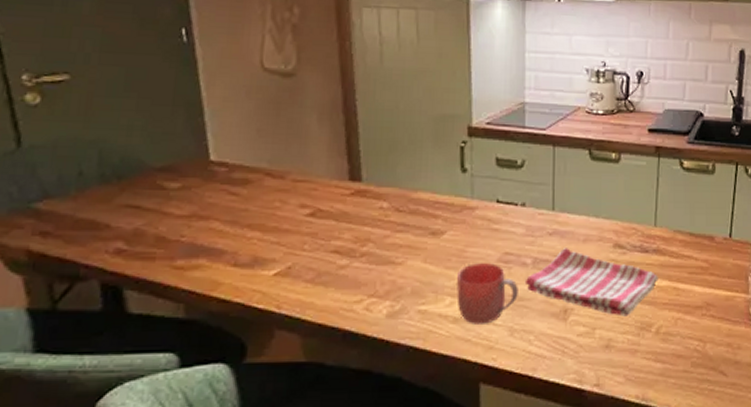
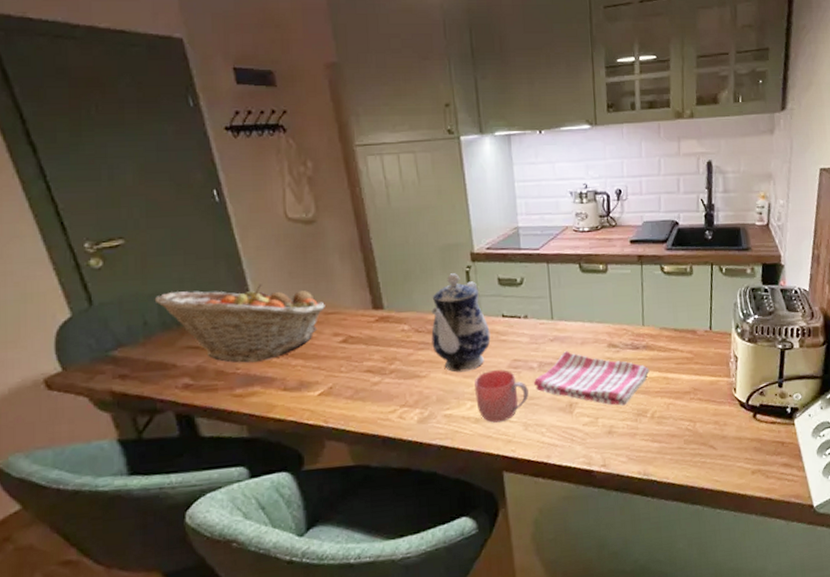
fruit basket: none [95,140,295,230] -> present [154,284,325,363]
teapot: none [413,148,481,262] -> present [431,273,491,373]

